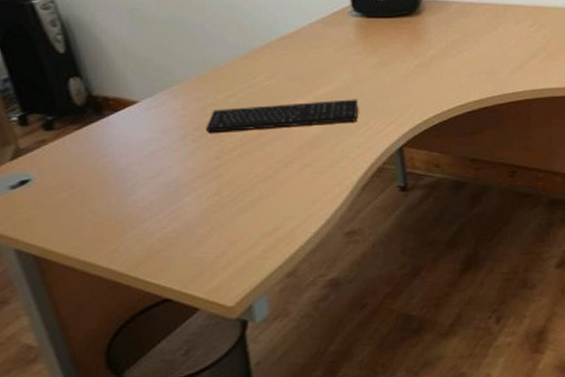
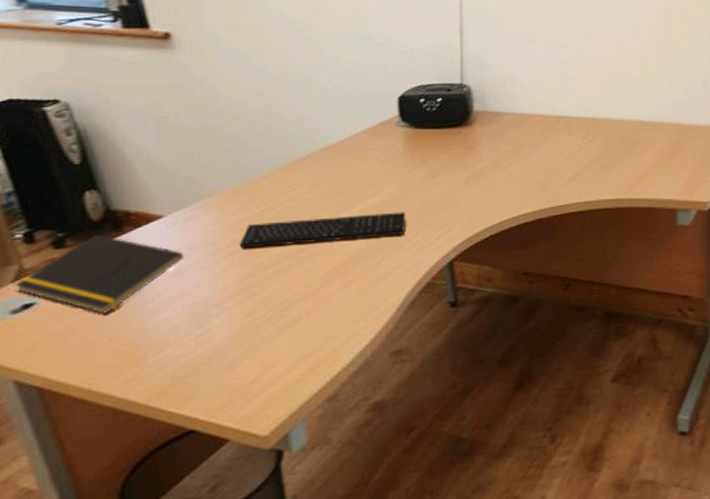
notepad: none [12,117,157,191] -> present [14,234,184,314]

